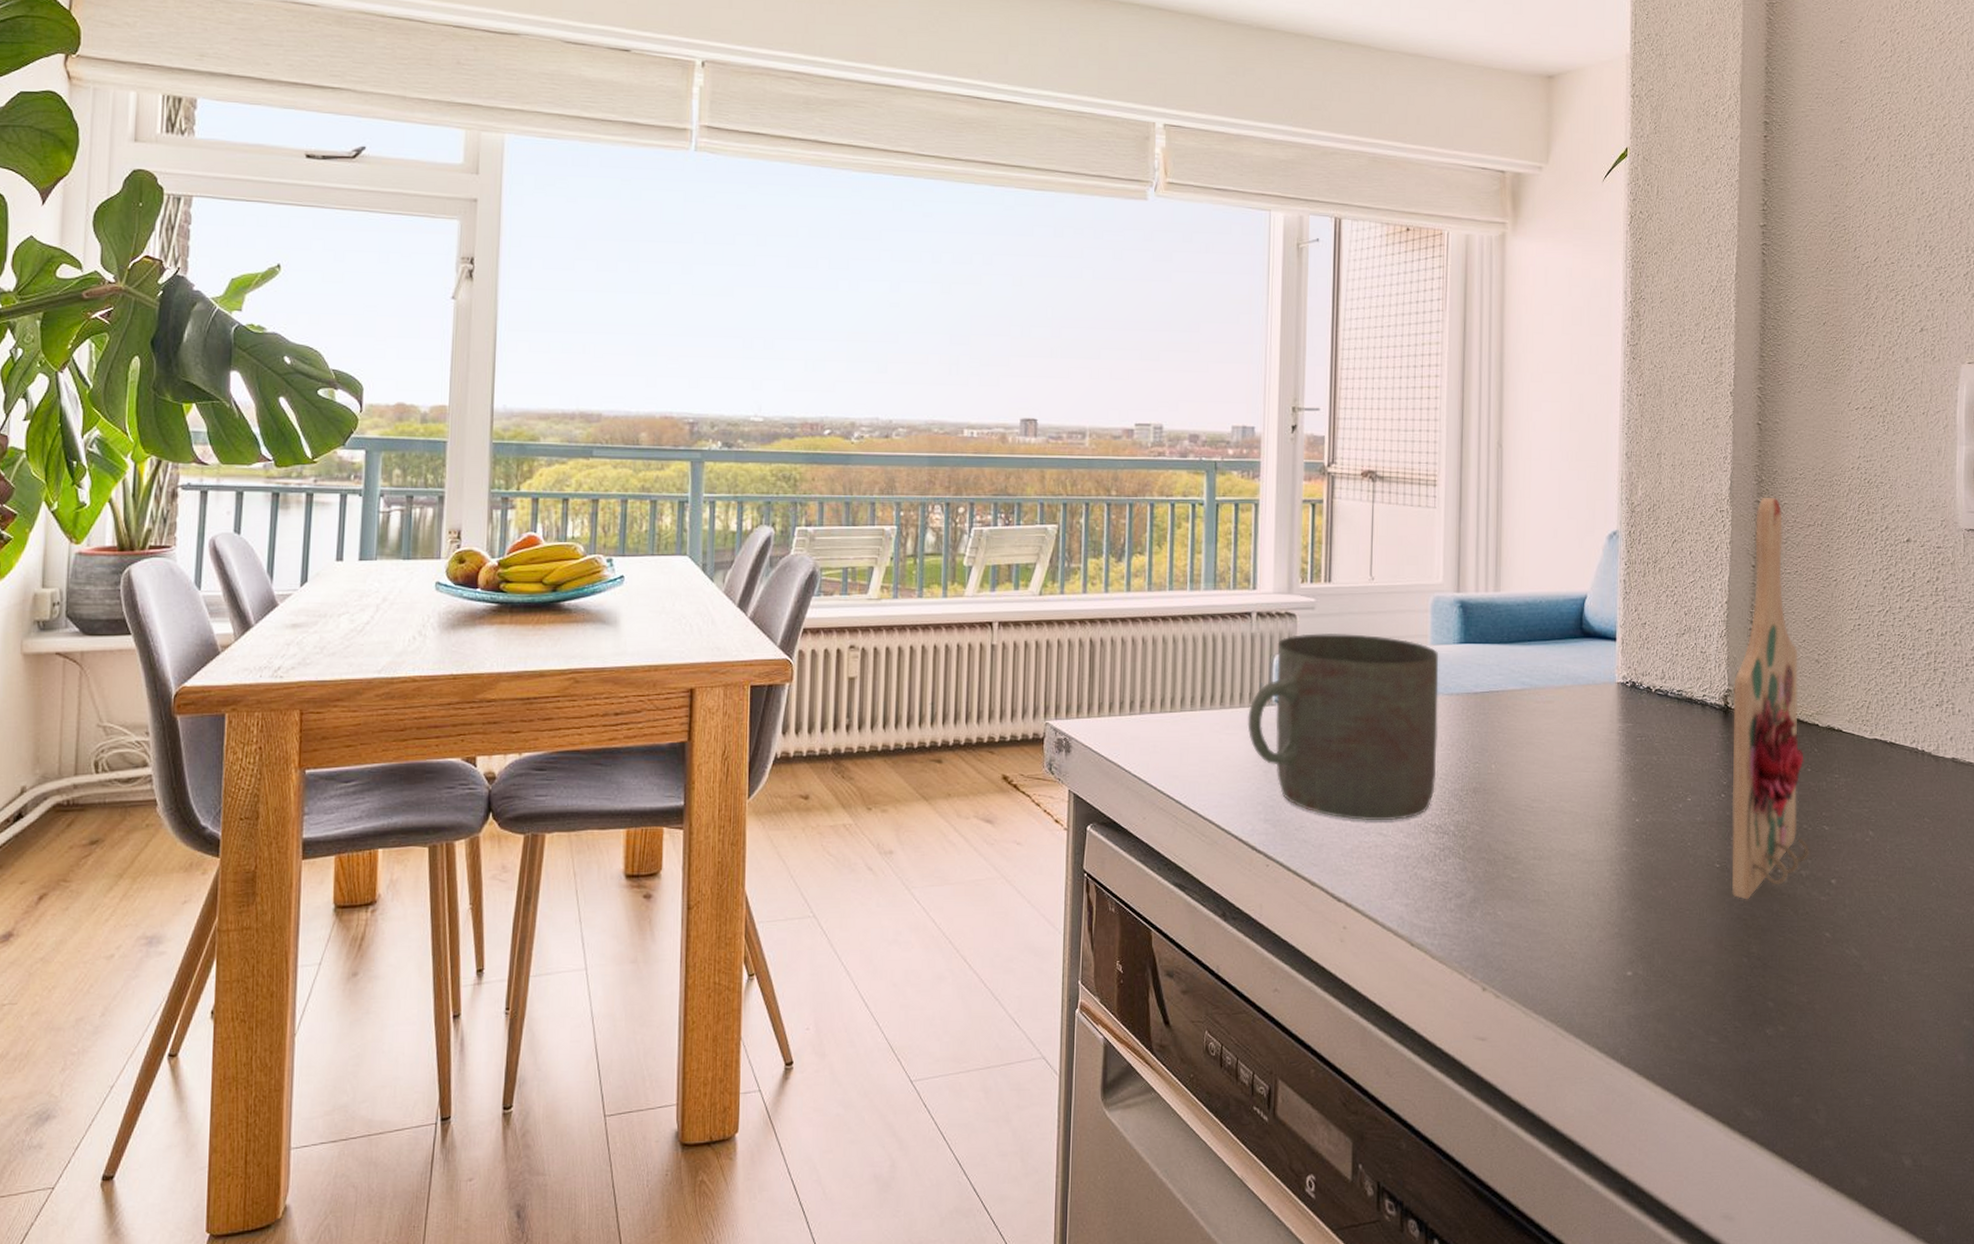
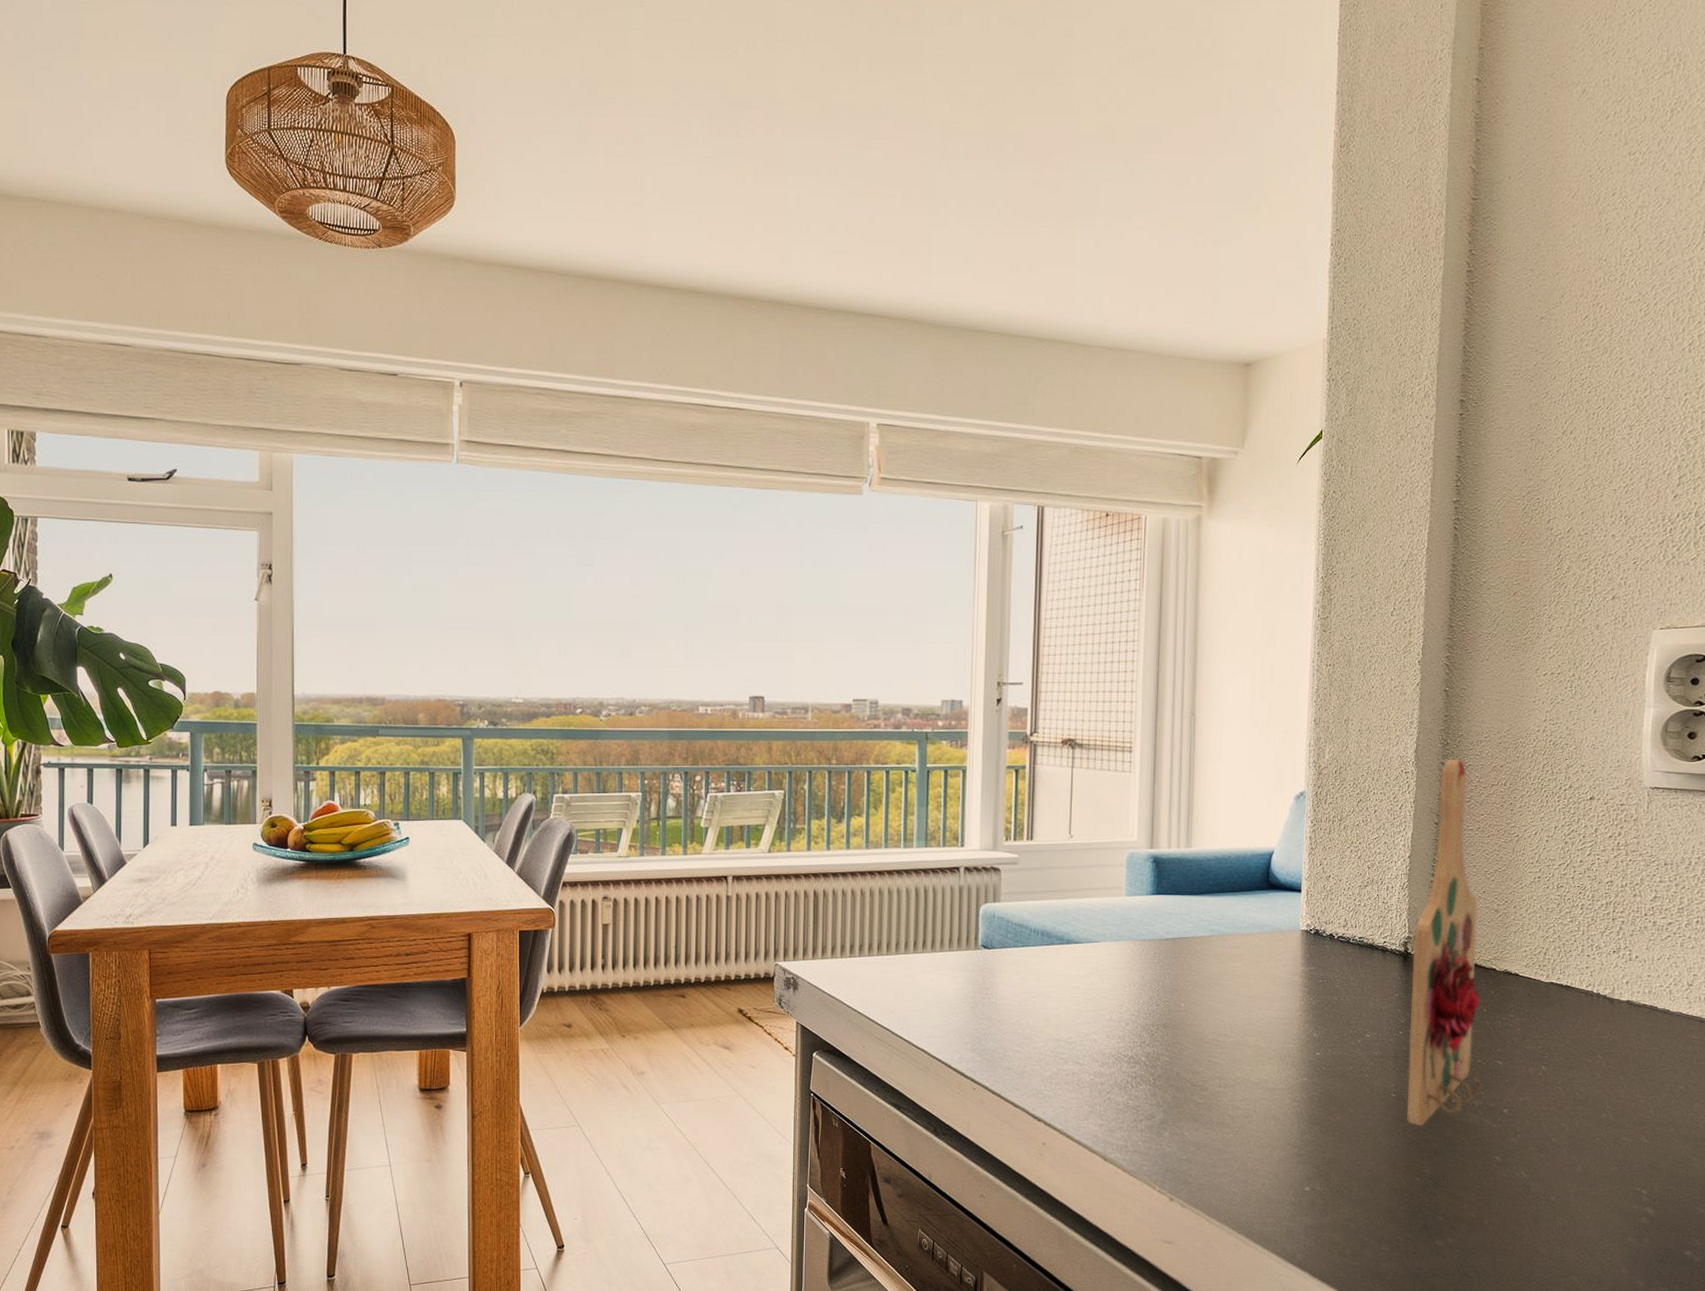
mug: present [1247,633,1439,821] -> none [956,886,1133,1052]

